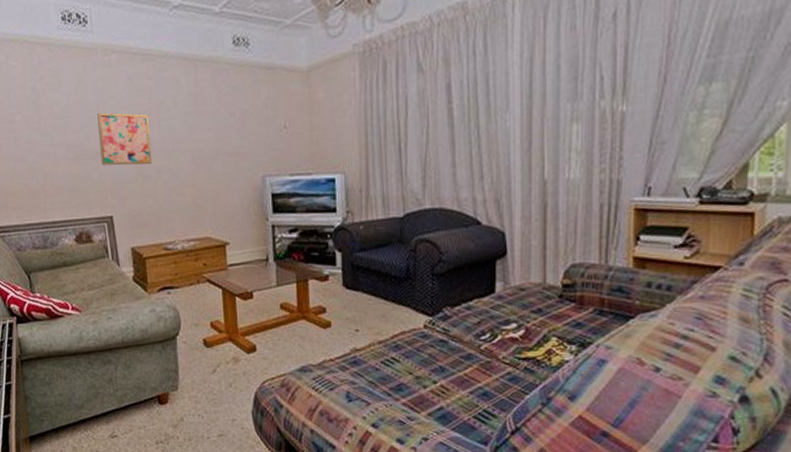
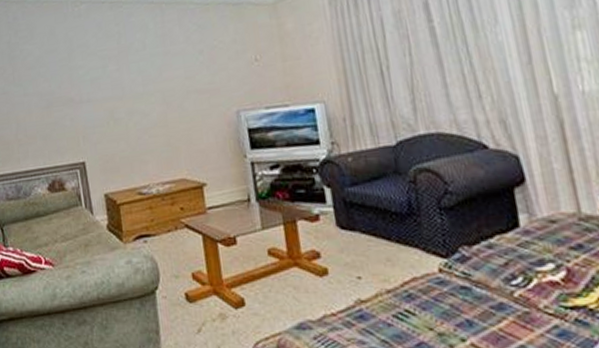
wall art: present [97,112,153,166] -> none [68,58,123,112]

